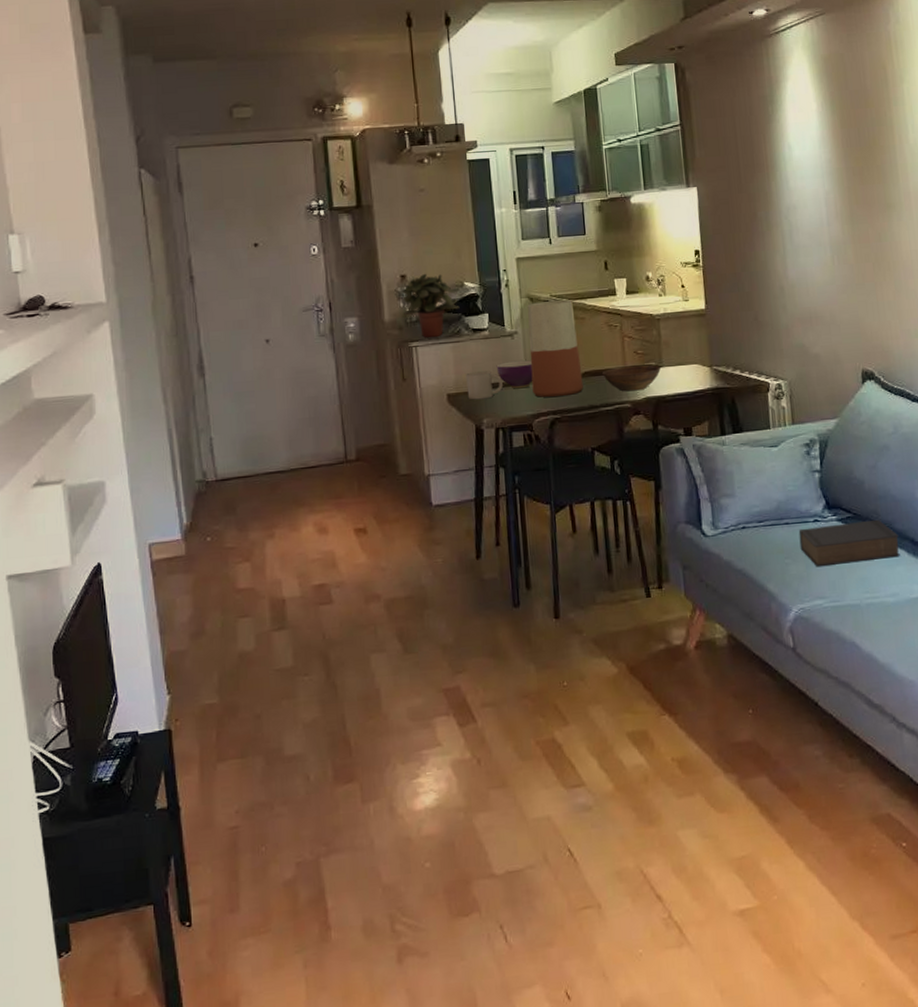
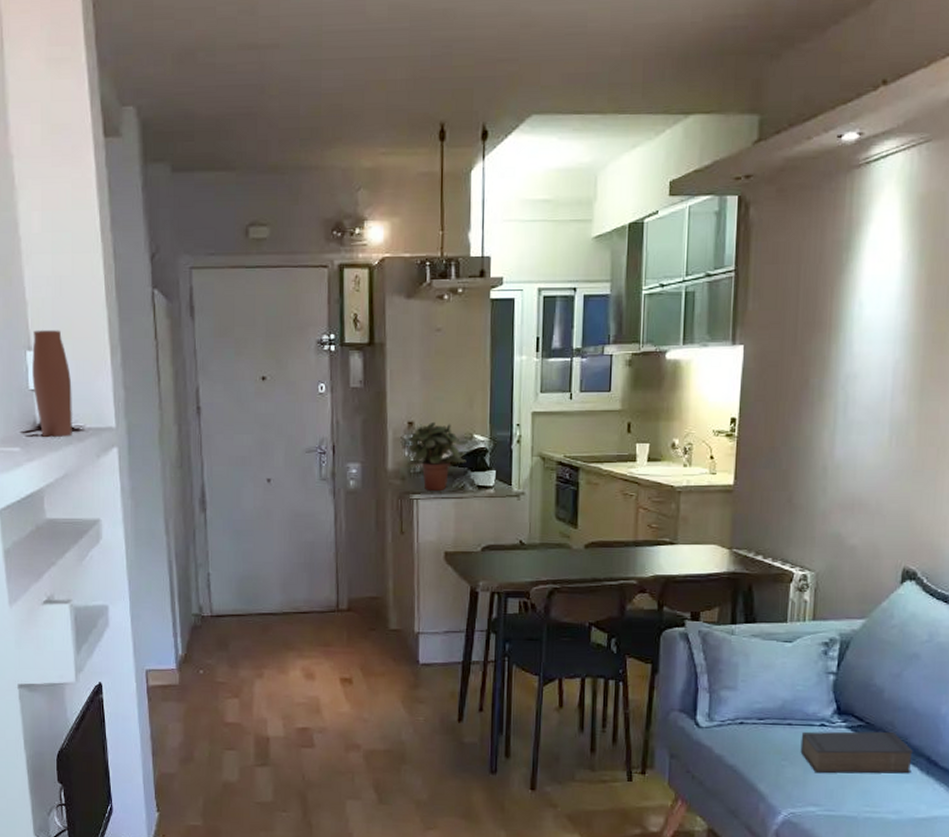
vase: none [15,213,60,318] -> present [32,330,72,438]
mug: present [466,371,503,400] -> none [465,531,503,561]
bowl: present [496,360,533,389] -> none [498,523,536,553]
vase: present [527,300,584,398] -> none [534,462,589,566]
bowl: present [602,364,662,392] -> none [610,540,676,567]

